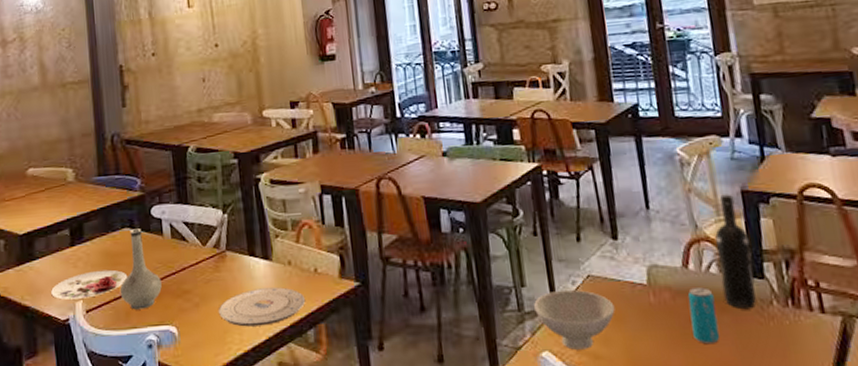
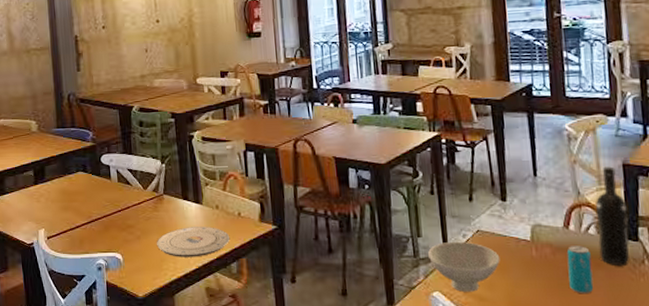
plate: present [51,269,128,300] -> none [19,205,82,228]
vase: present [119,228,162,310] -> none [75,173,110,239]

